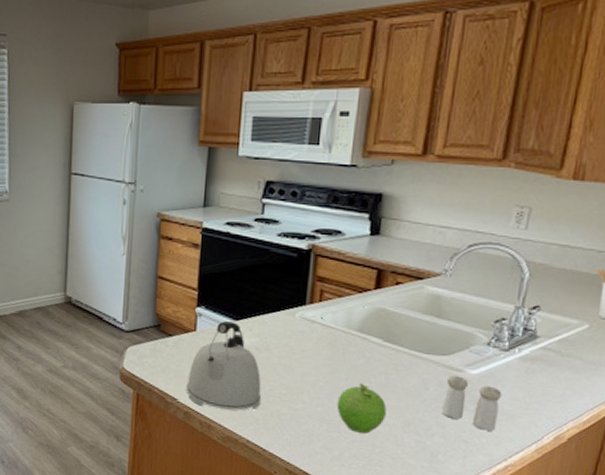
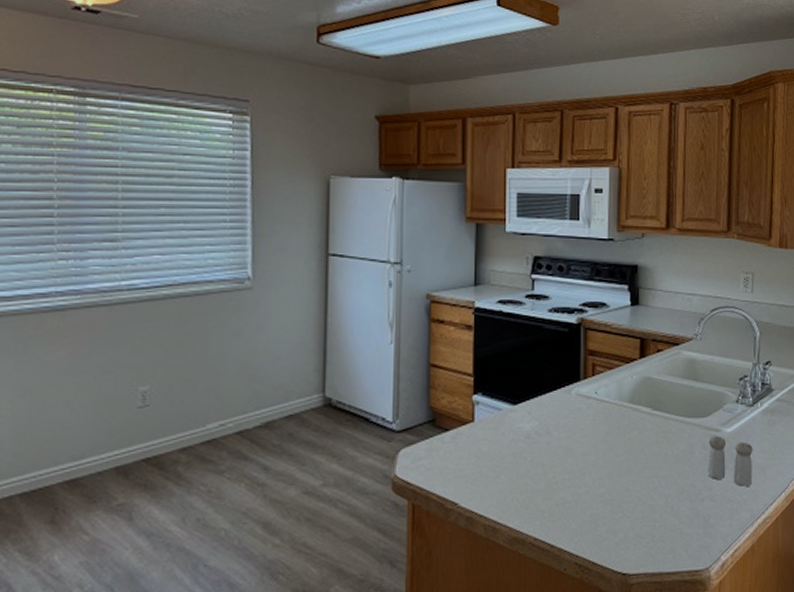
kettle: present [186,321,261,411] -> none [467,407,544,507]
fruit: present [336,383,387,434] -> none [617,455,662,509]

